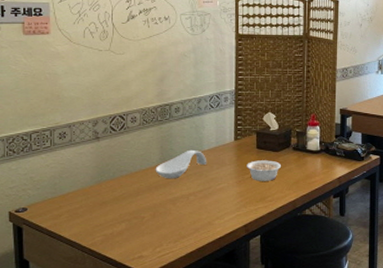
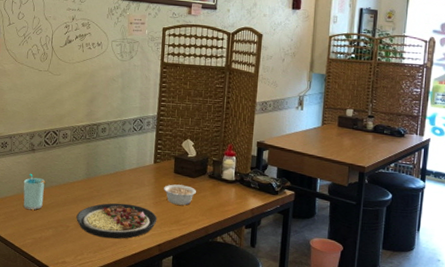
cup: none [88,164,114,205] -> present [23,173,46,210]
plate: none [152,186,242,225] -> present [76,203,157,239]
spoon rest: present [155,149,207,179] -> none [81,168,128,194]

